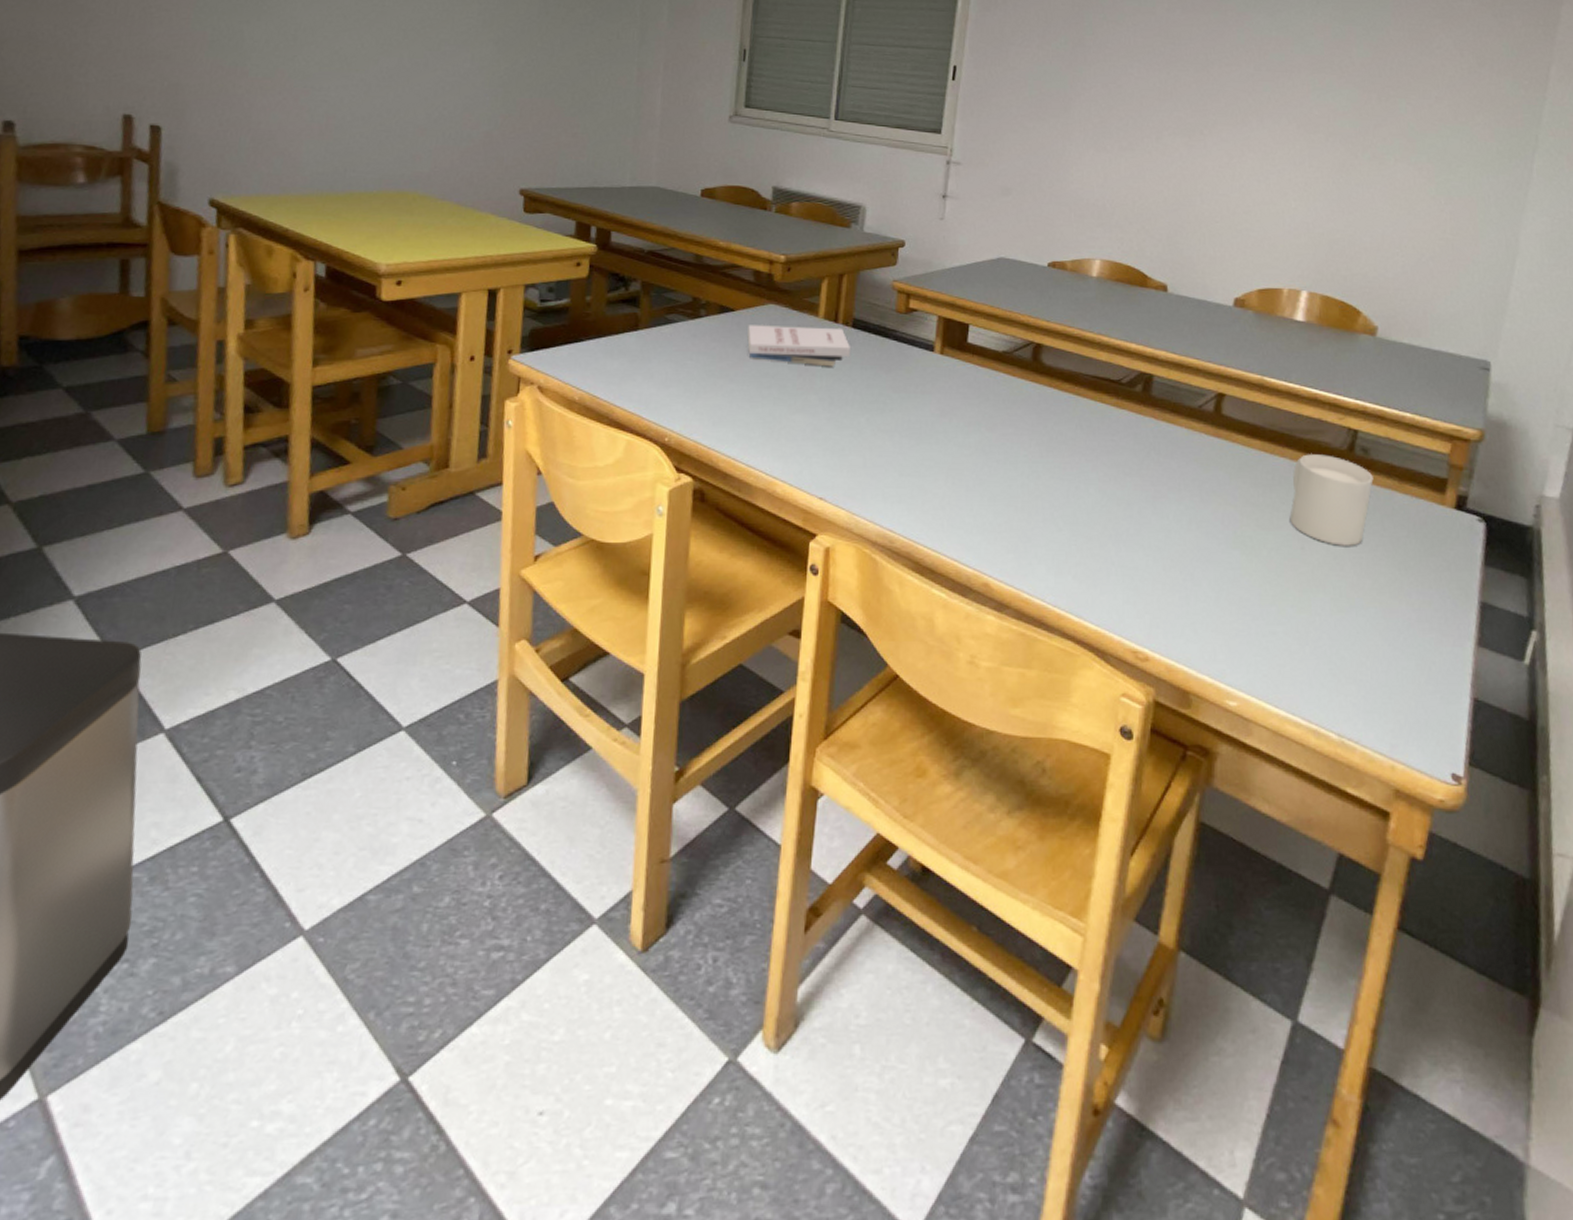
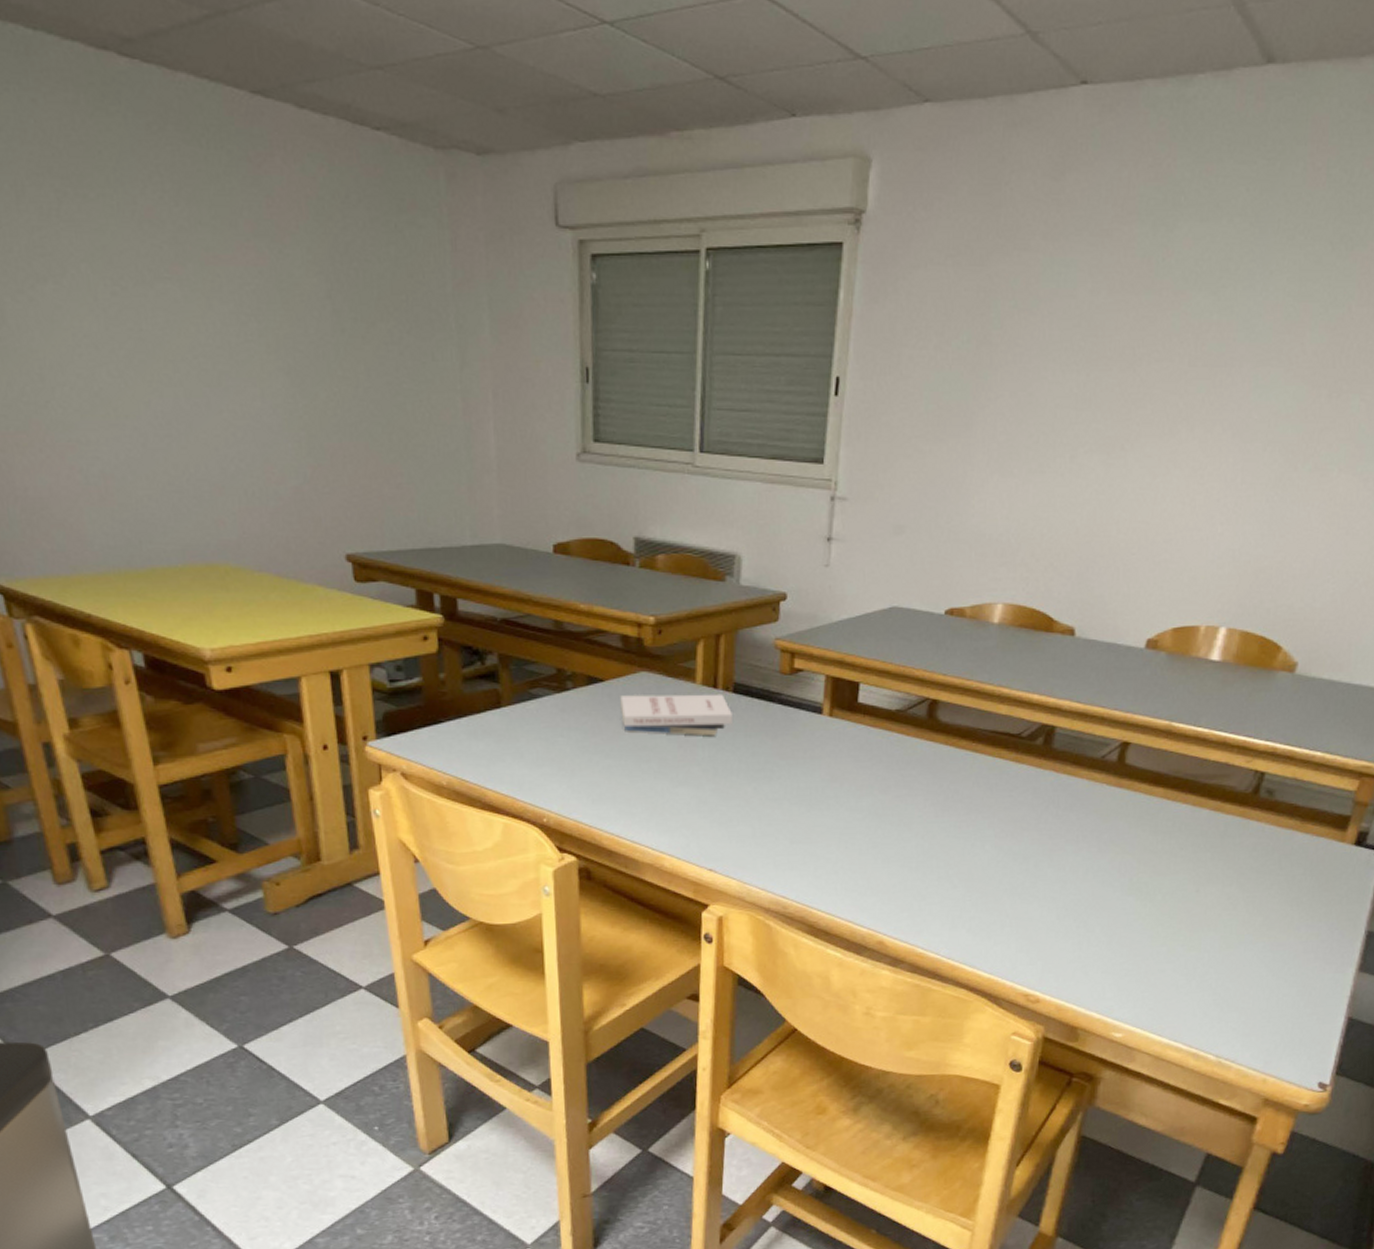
mug: present [1290,453,1374,546] -> none [1187,797,1276,887]

